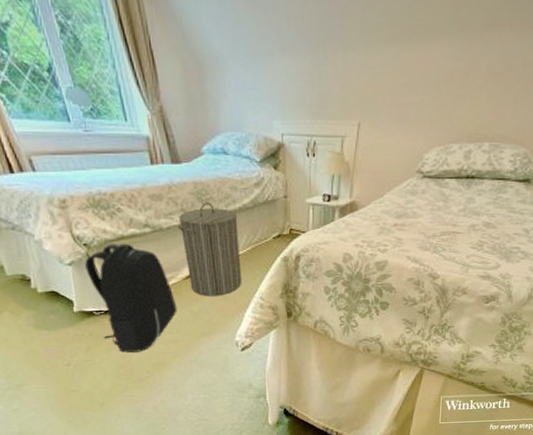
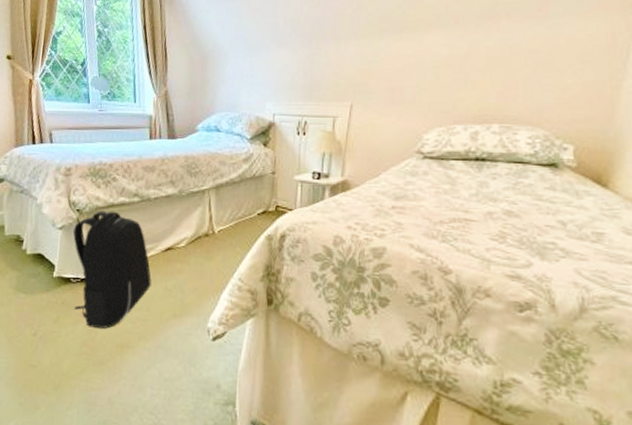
laundry hamper: present [177,203,242,296] -> none [164,176,224,273]

